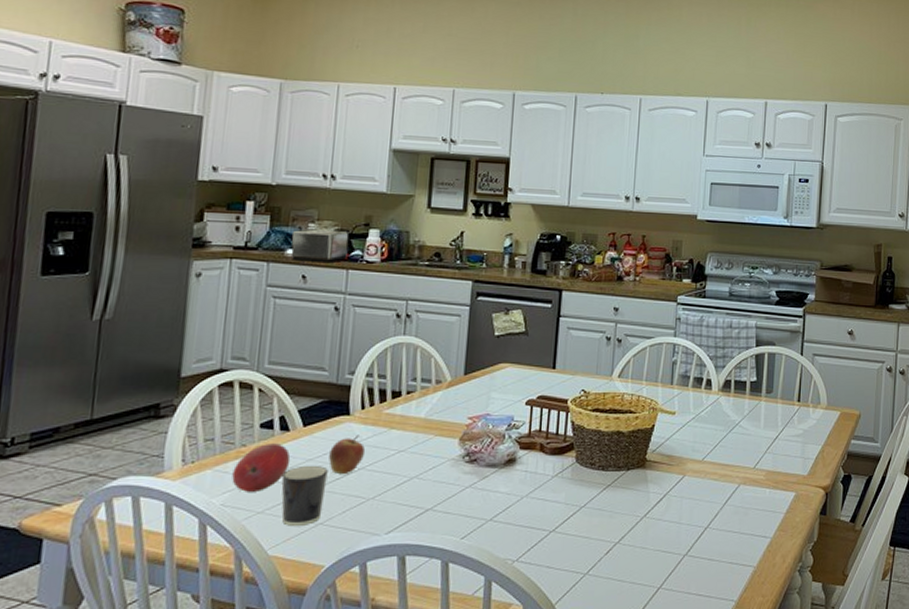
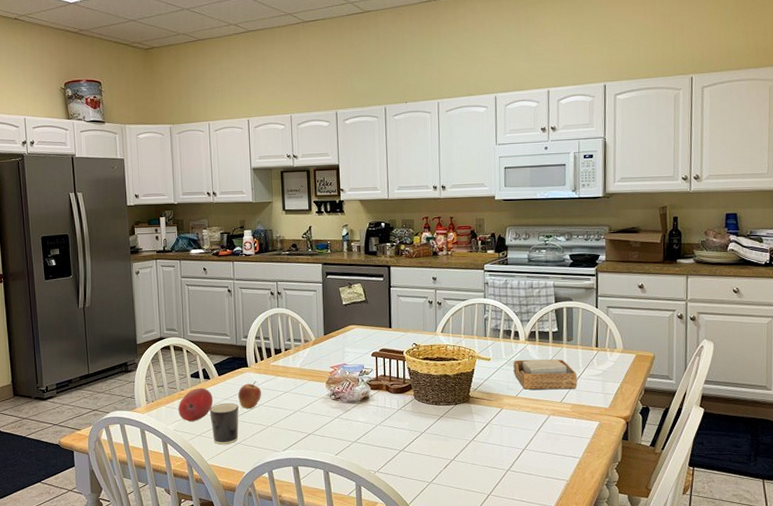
toaster: present [291,229,349,264] -> none [193,233,232,258]
napkin holder: none [702,414,775,453] -> present [513,359,577,390]

